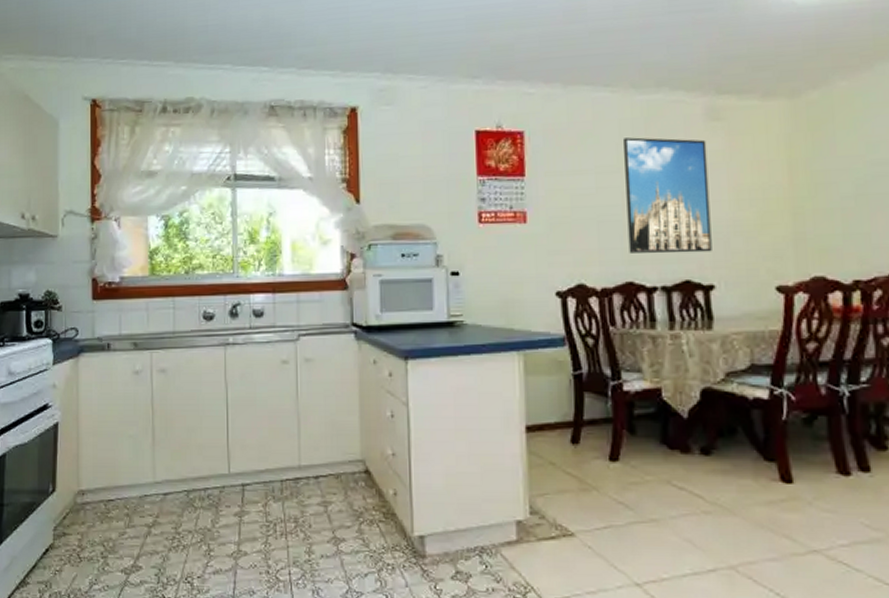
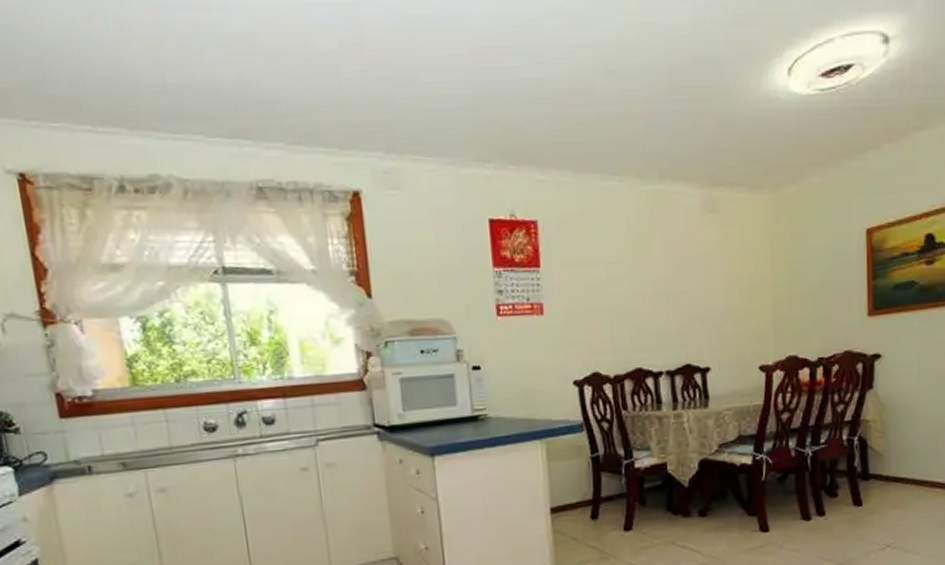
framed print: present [624,137,712,254] -> none [631,228,708,341]

